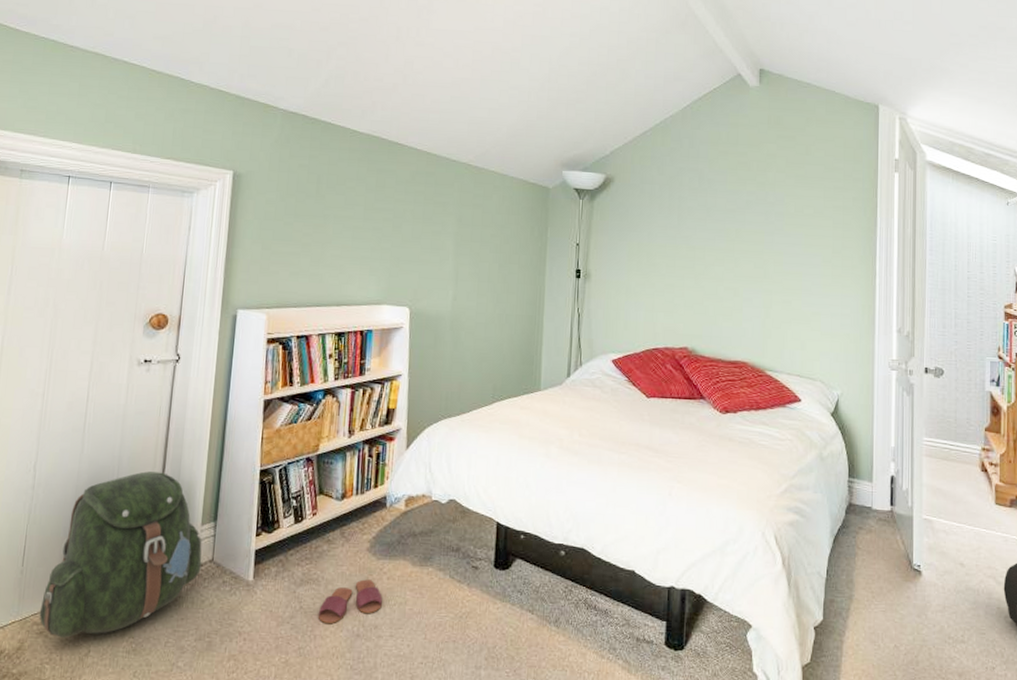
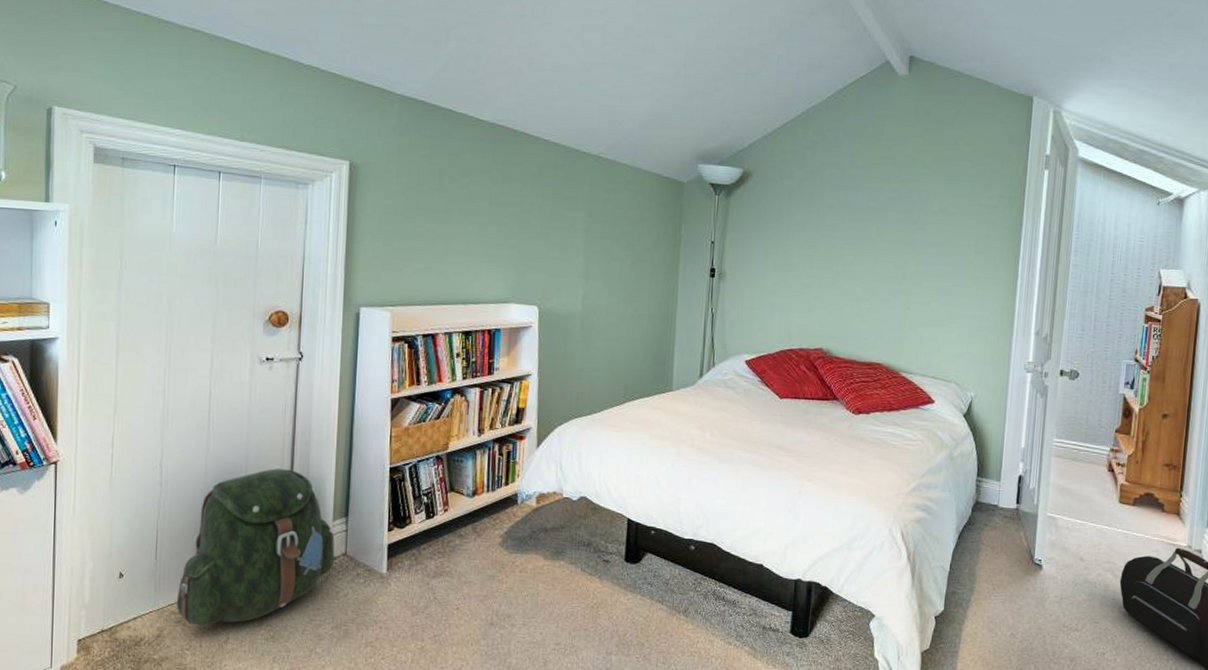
slippers: present [318,579,382,624] -> none [452,572,515,614]

